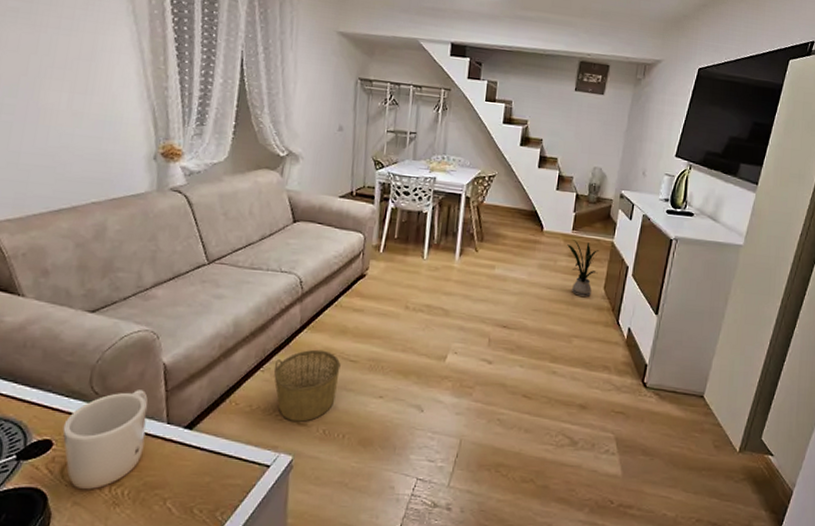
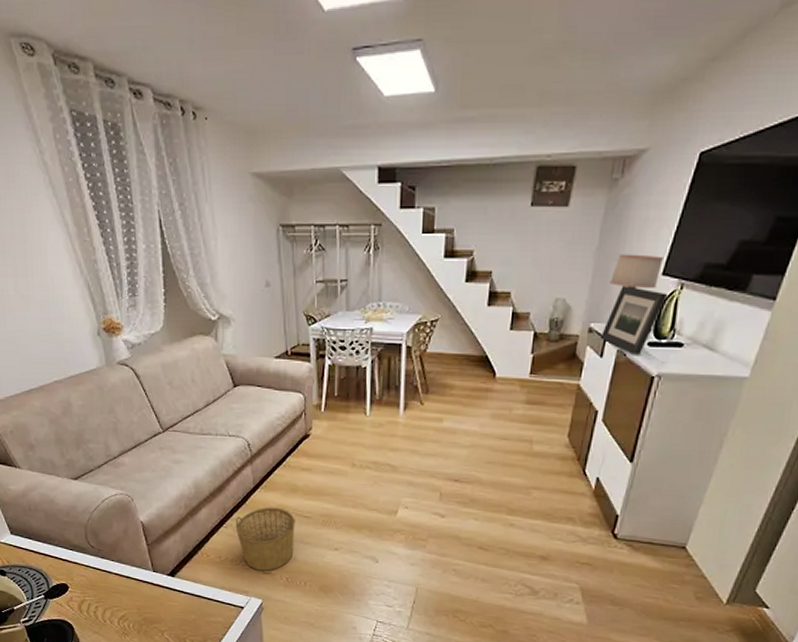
mug: present [62,390,149,490] -> none [73,544,138,623]
house plant: present [567,240,599,298] -> none [524,385,562,447]
picture frame: none [629,162,681,220] -> present [600,286,668,355]
table lamp: none [636,136,676,166] -> present [610,254,663,289]

